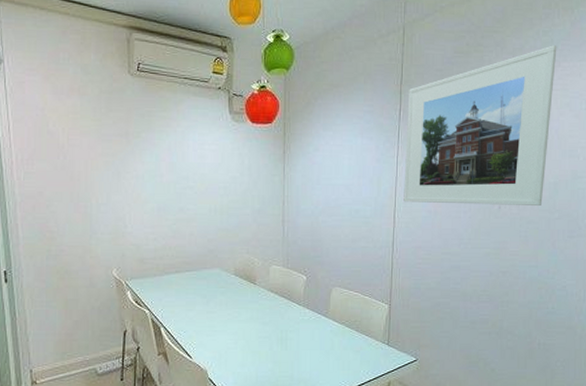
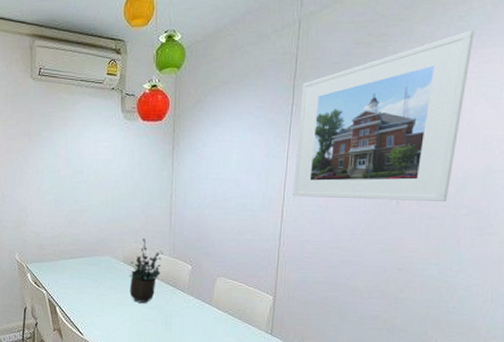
potted plant: none [241,248,277,318] -> present [129,238,164,303]

